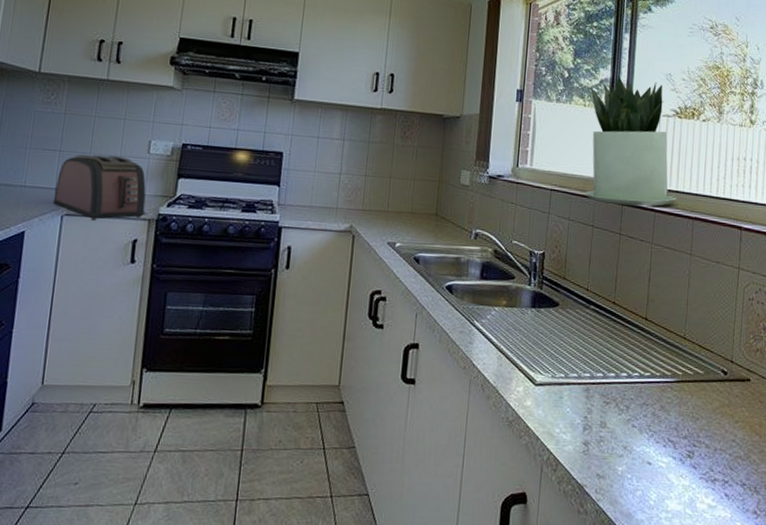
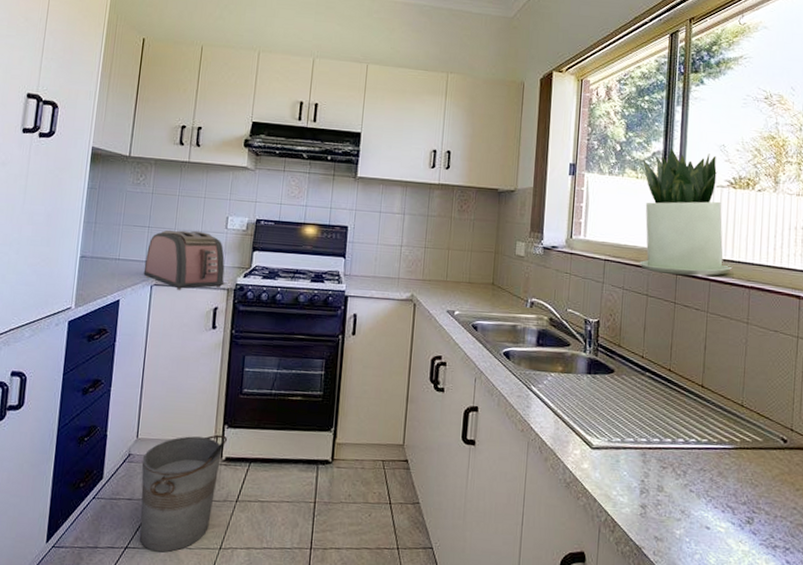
bucket: none [43,379,146,511] -> present [139,434,228,553]

